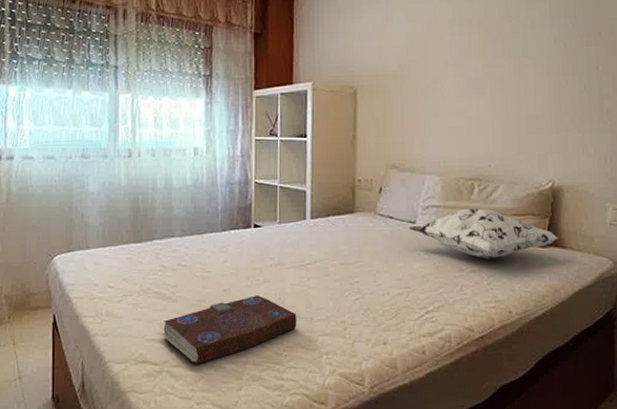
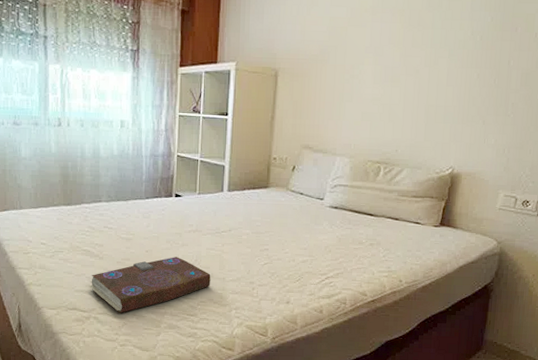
decorative pillow: present [408,208,559,259] -> none [317,189,452,235]

